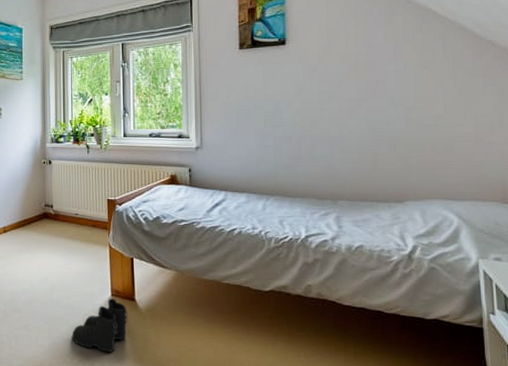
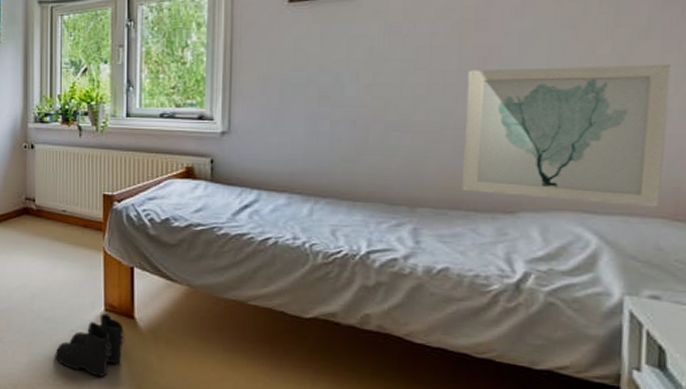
wall art: none [364,93,493,194] -> present [462,63,672,207]

